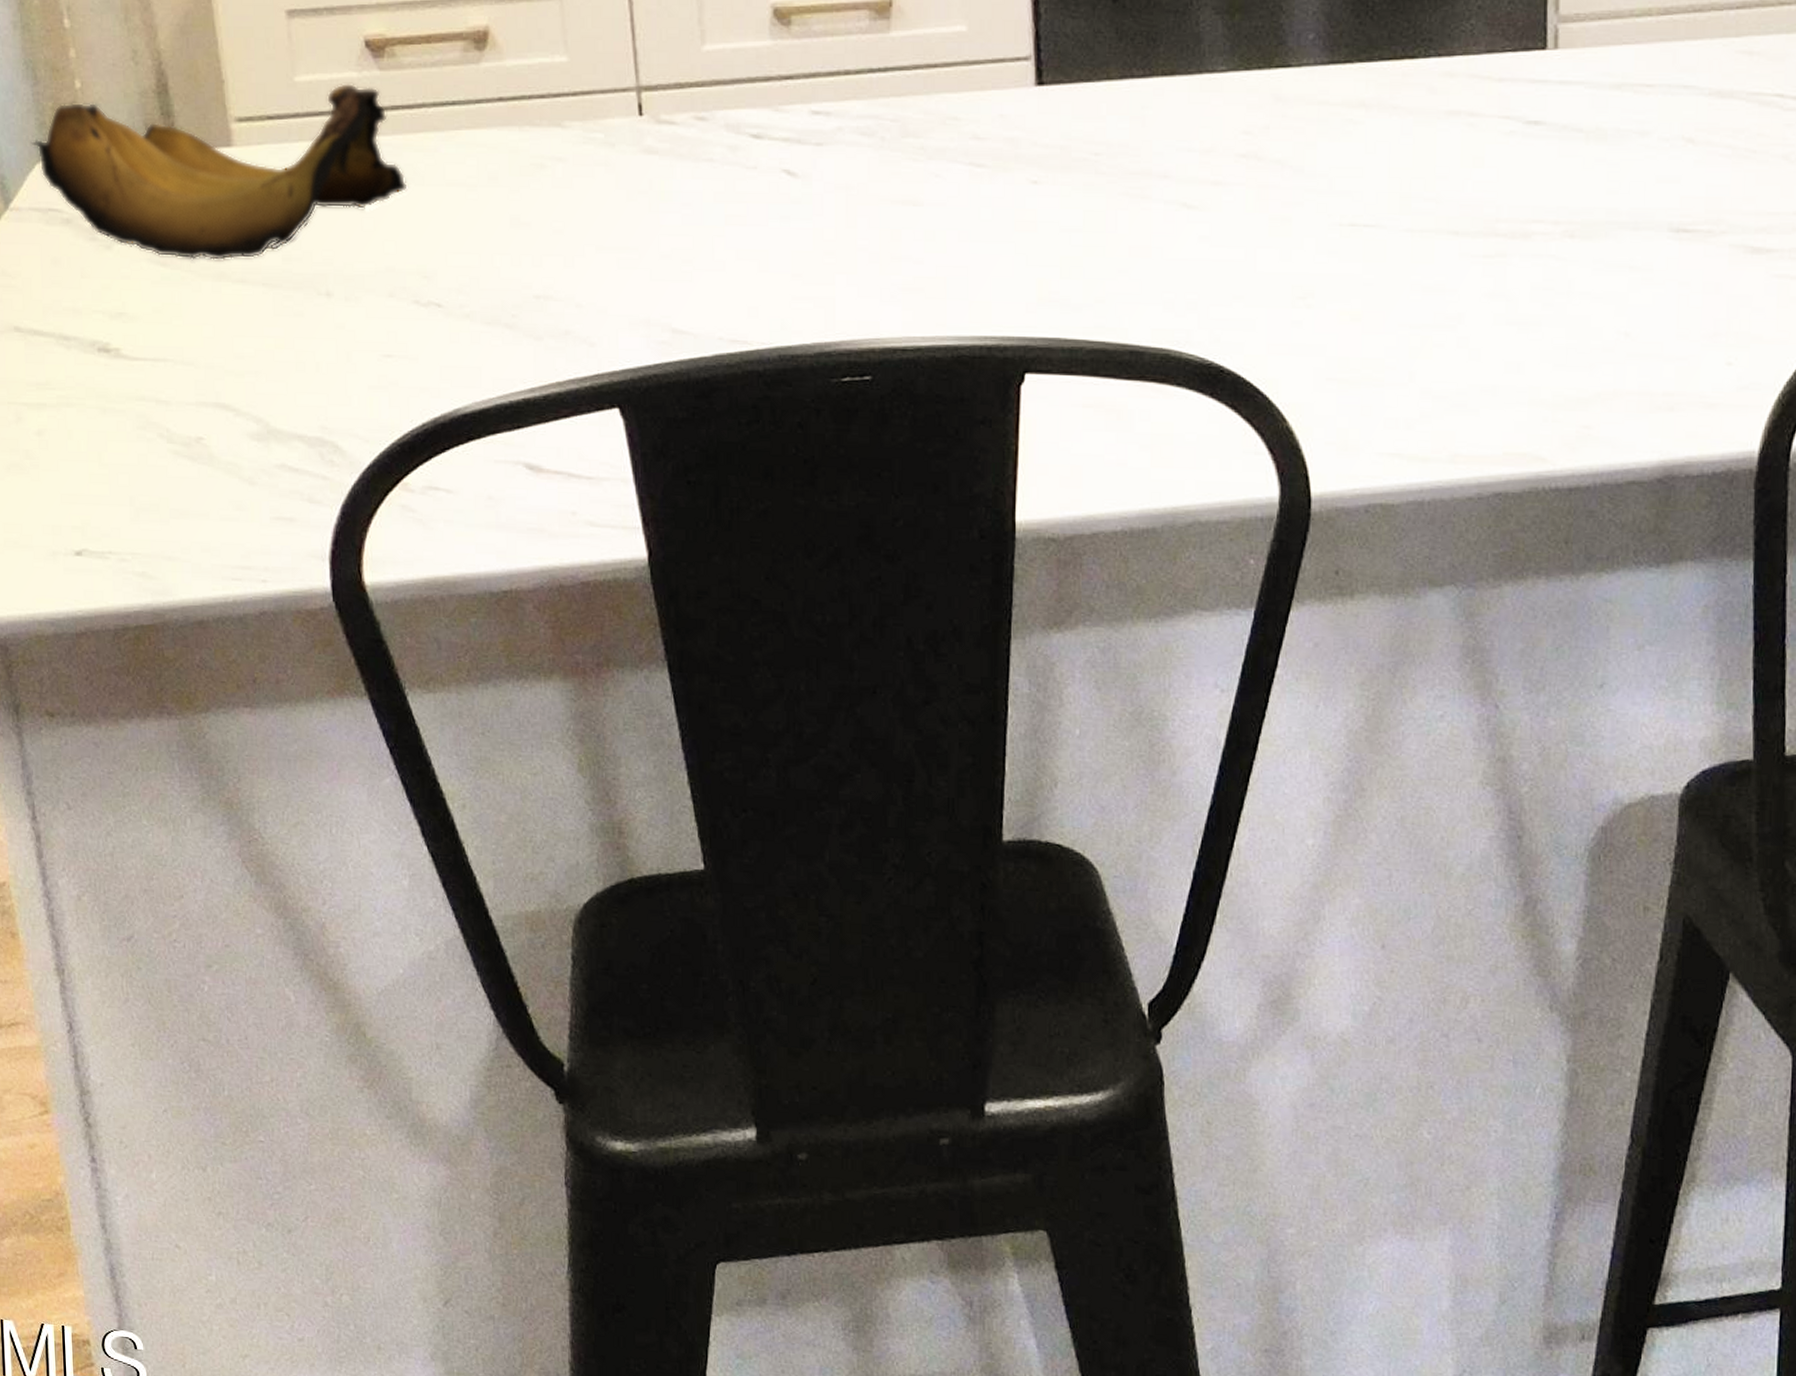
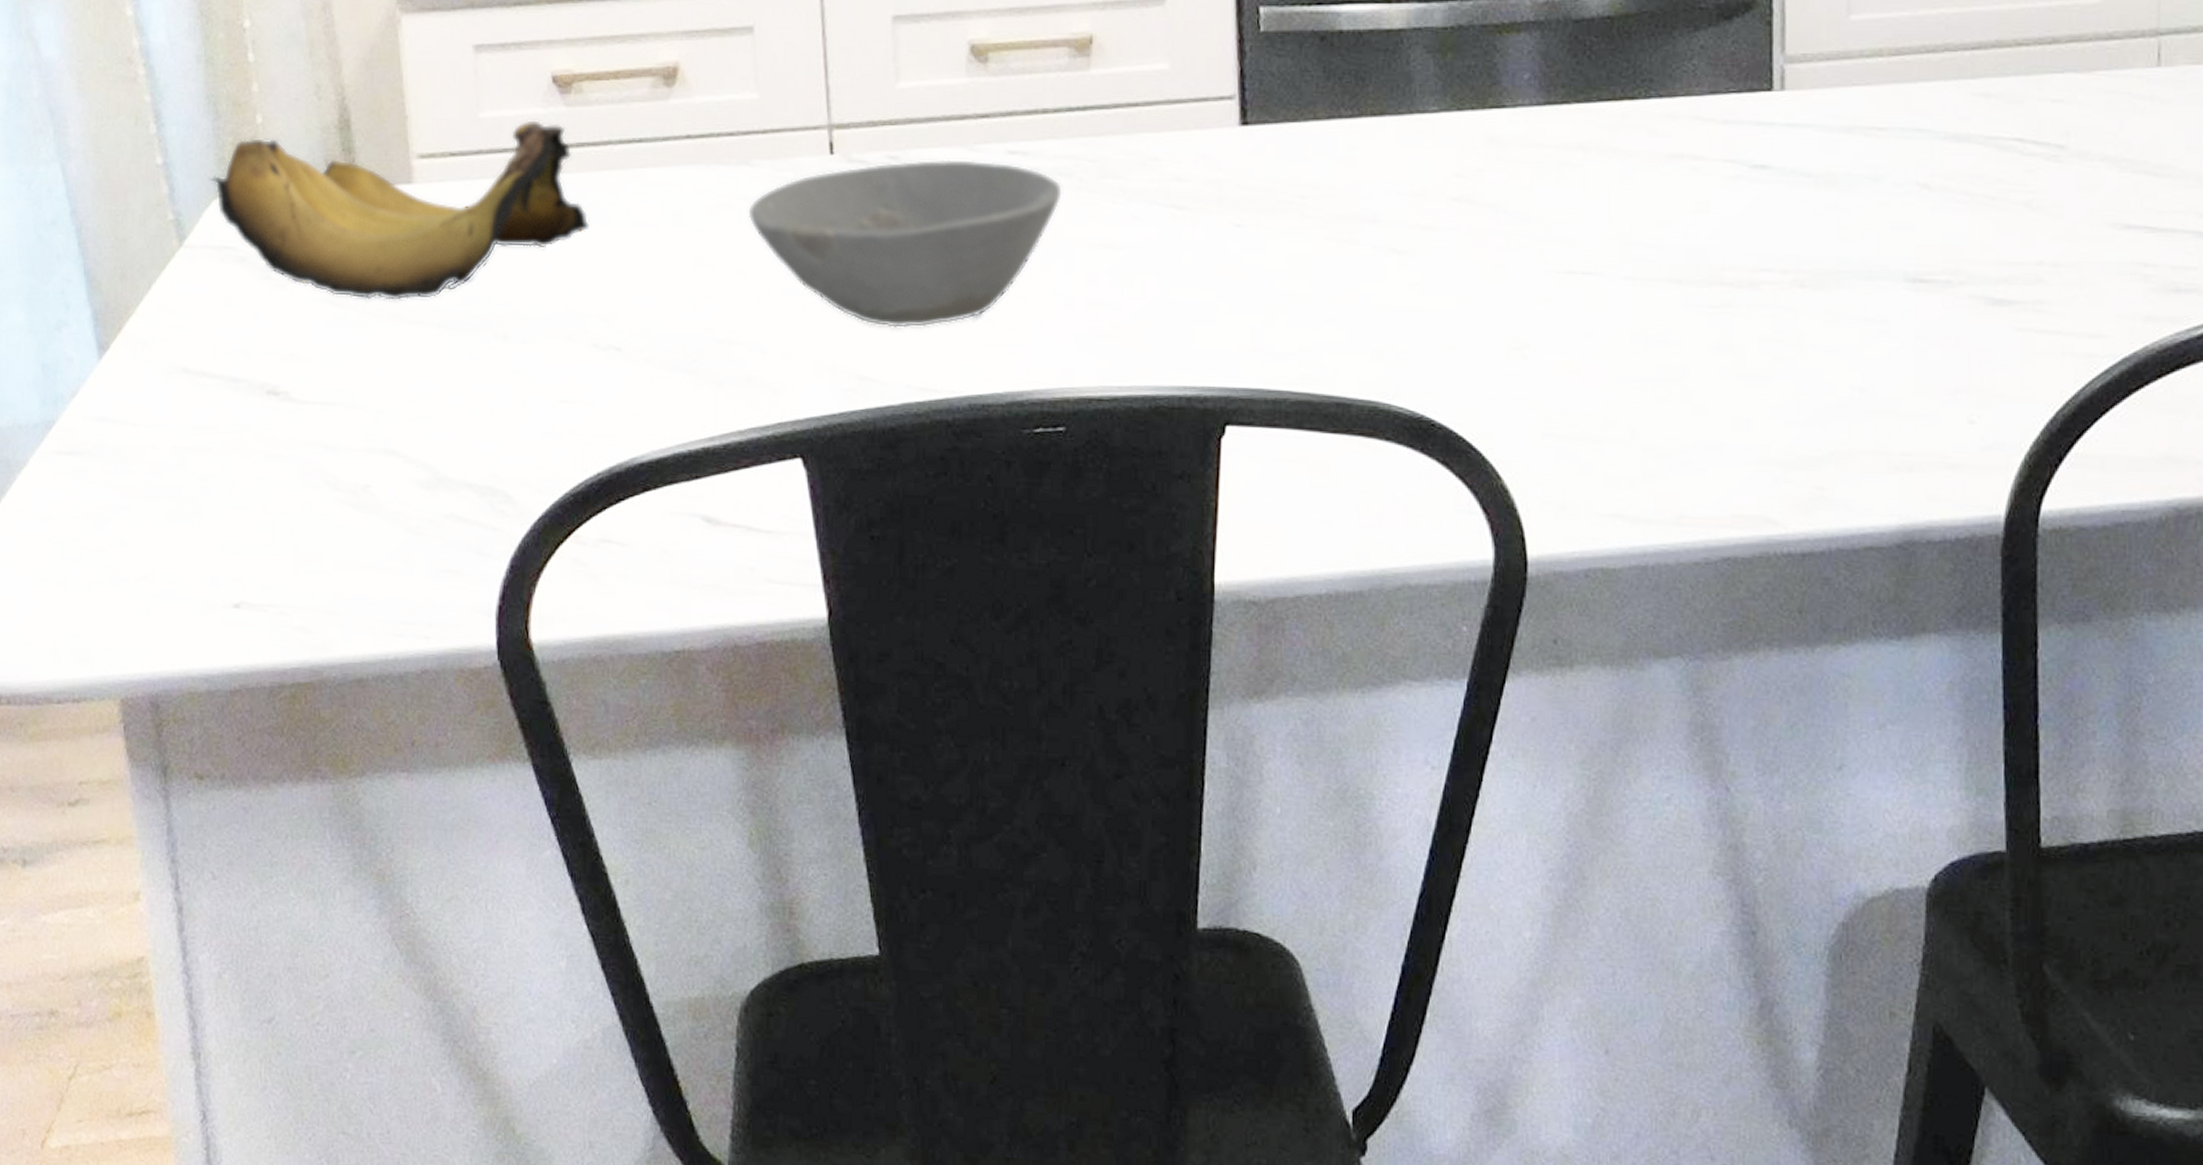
bowl: none [560,120,866,283] -> present [748,159,1064,328]

